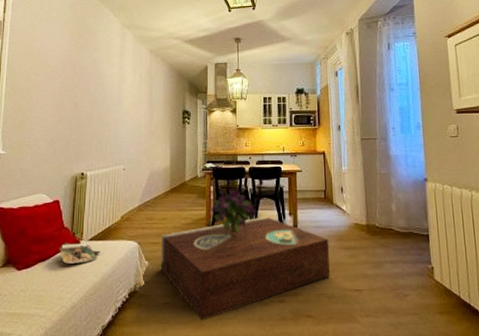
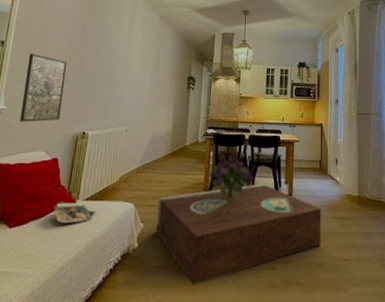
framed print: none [19,96,61,166] -> present [20,53,67,122]

